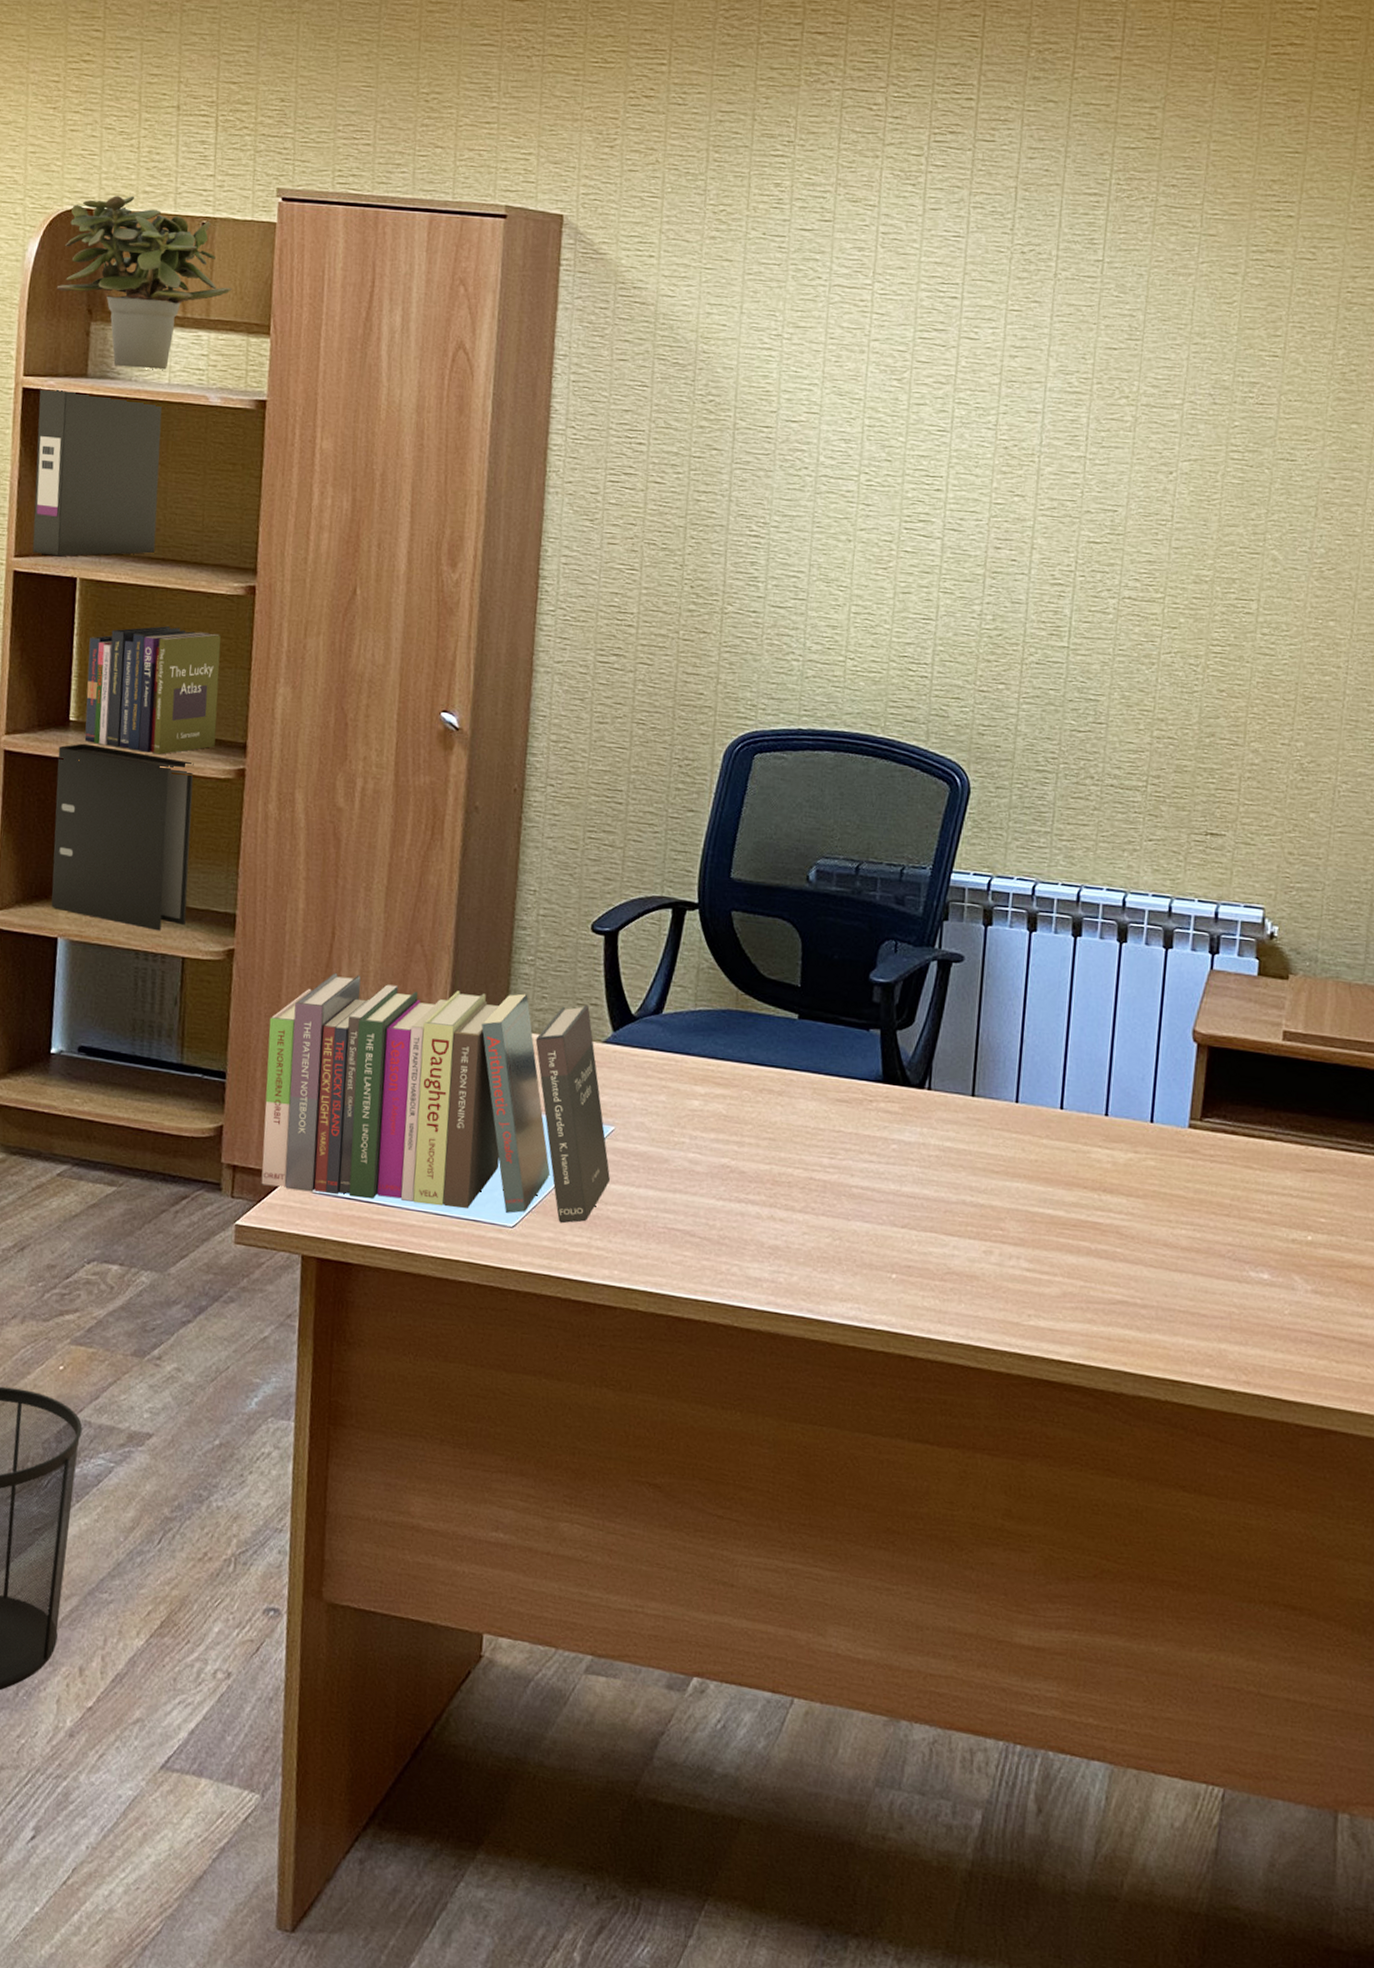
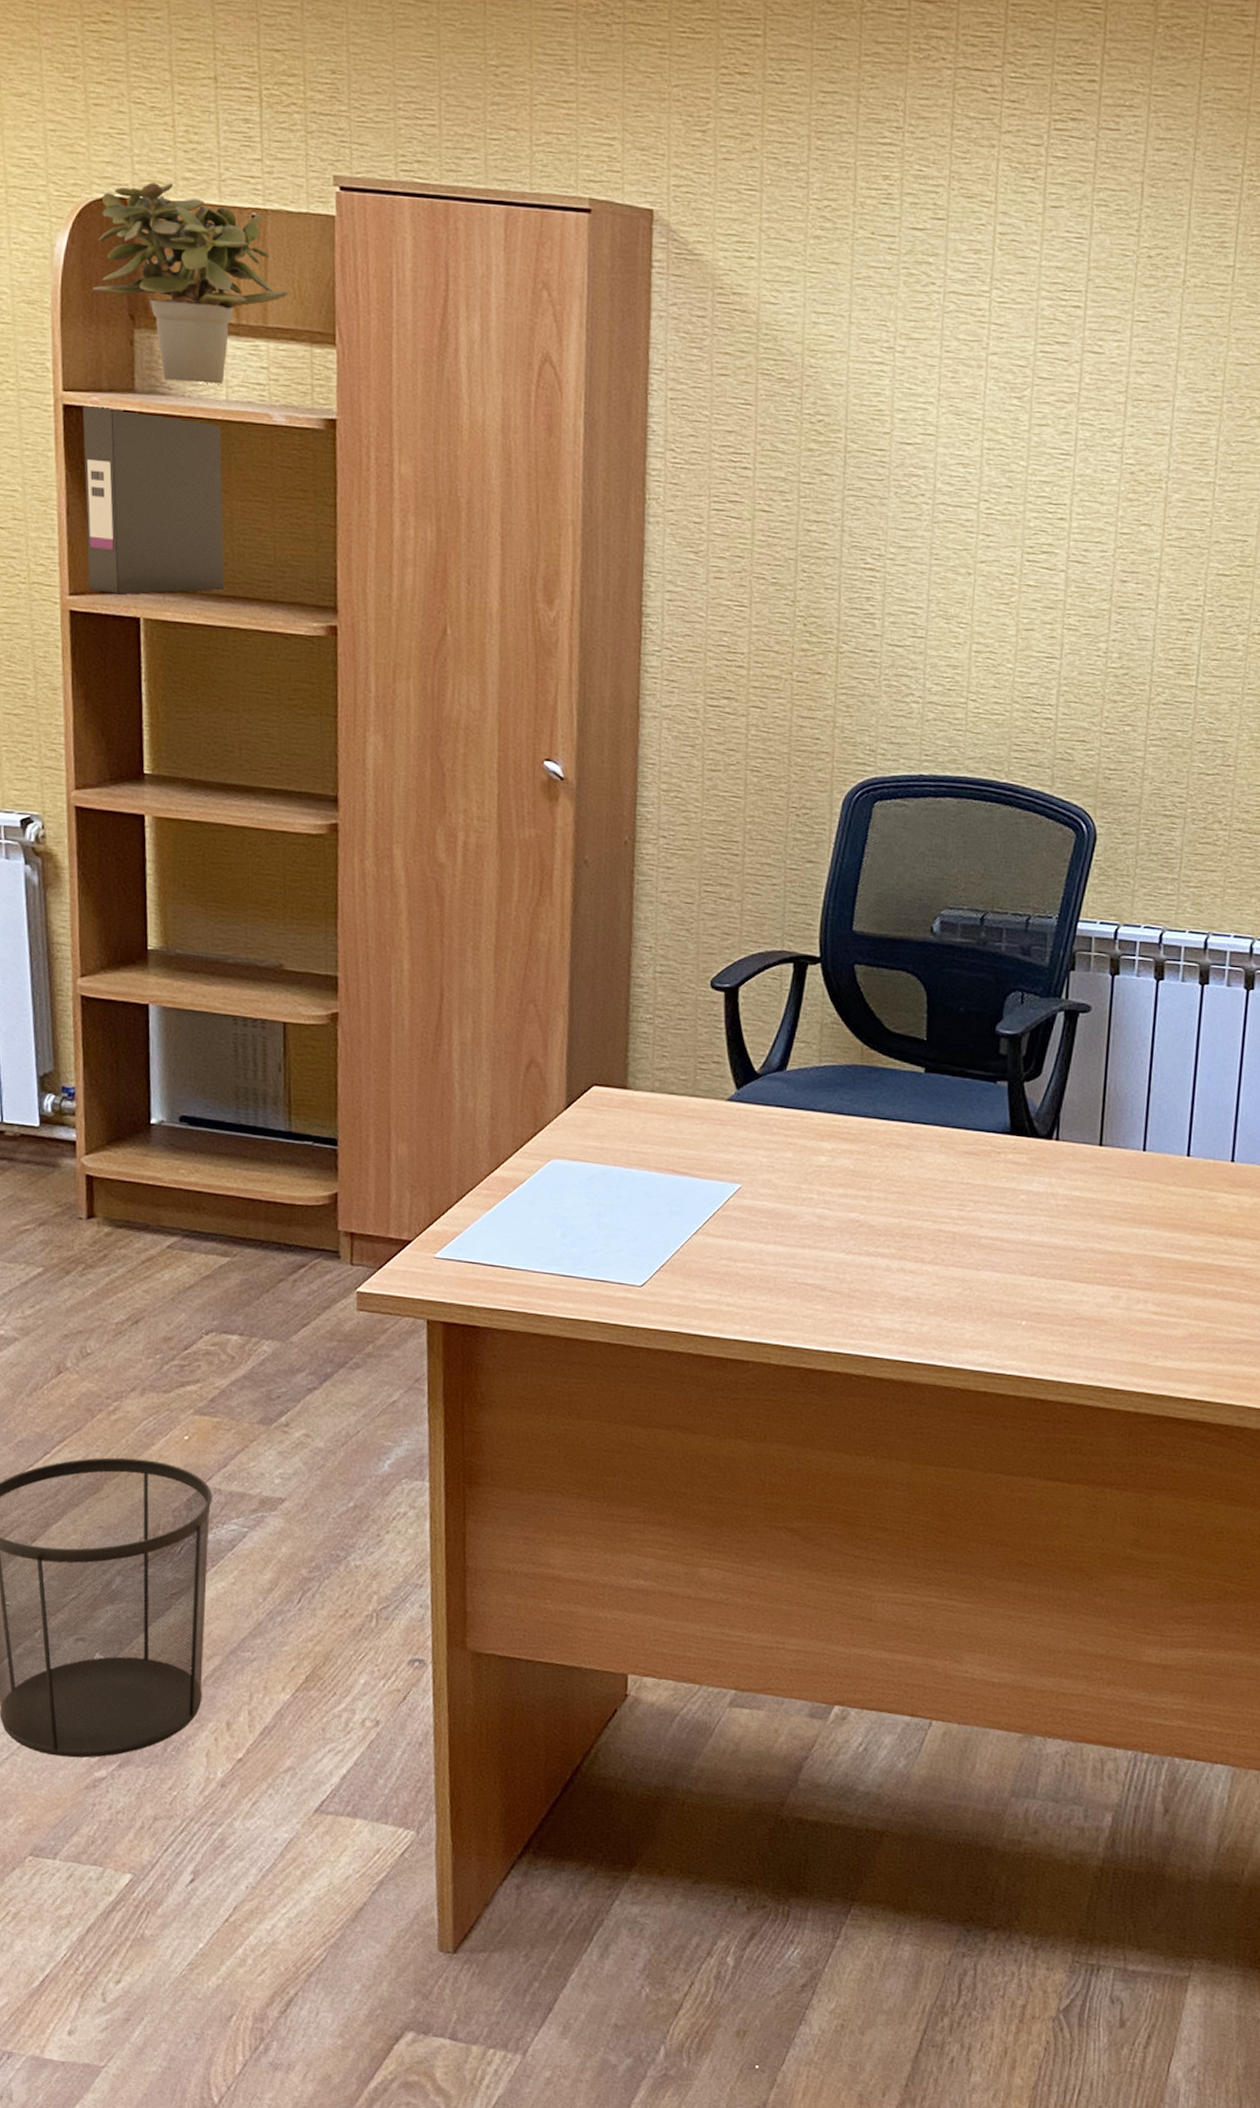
binder: present [51,743,194,931] -> none [134,798,285,996]
books: present [84,625,221,755] -> none [159,669,304,810]
books: present [261,972,610,1224] -> none [379,1034,738,1282]

